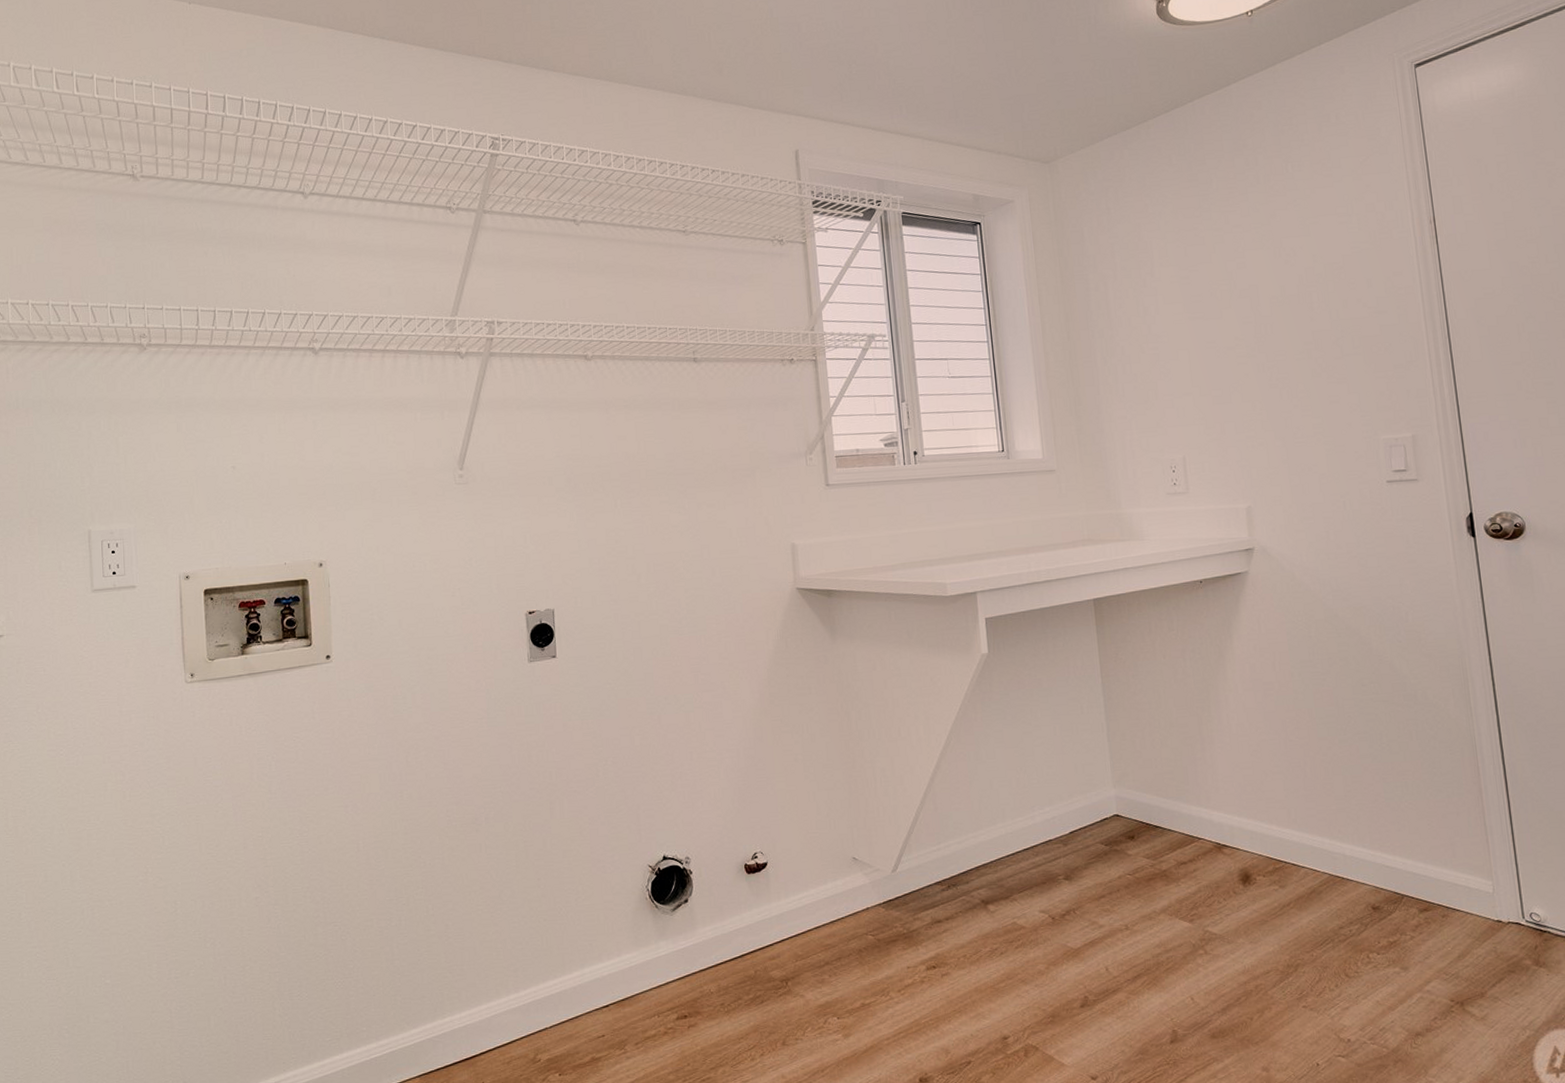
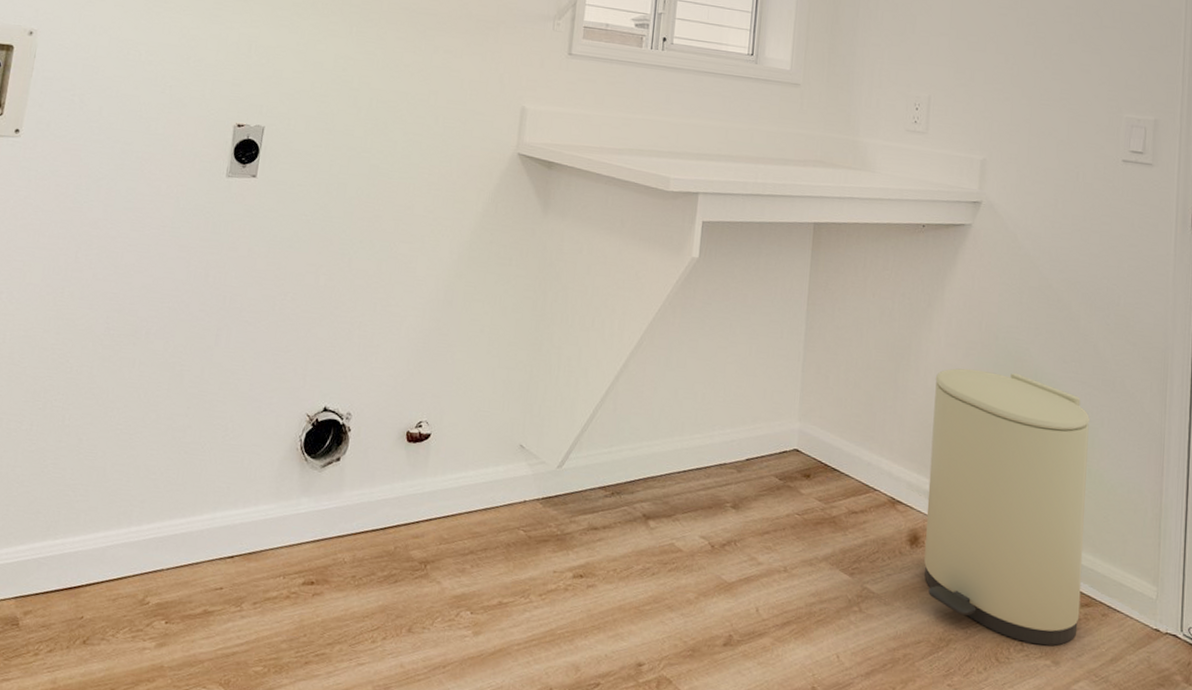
pedal bin: none [1238,704,1421,955] -> present [924,368,1090,646]

